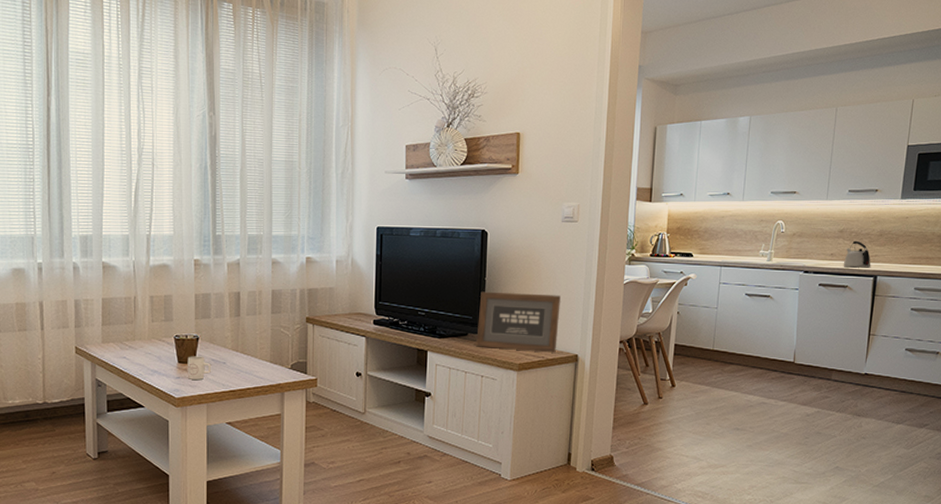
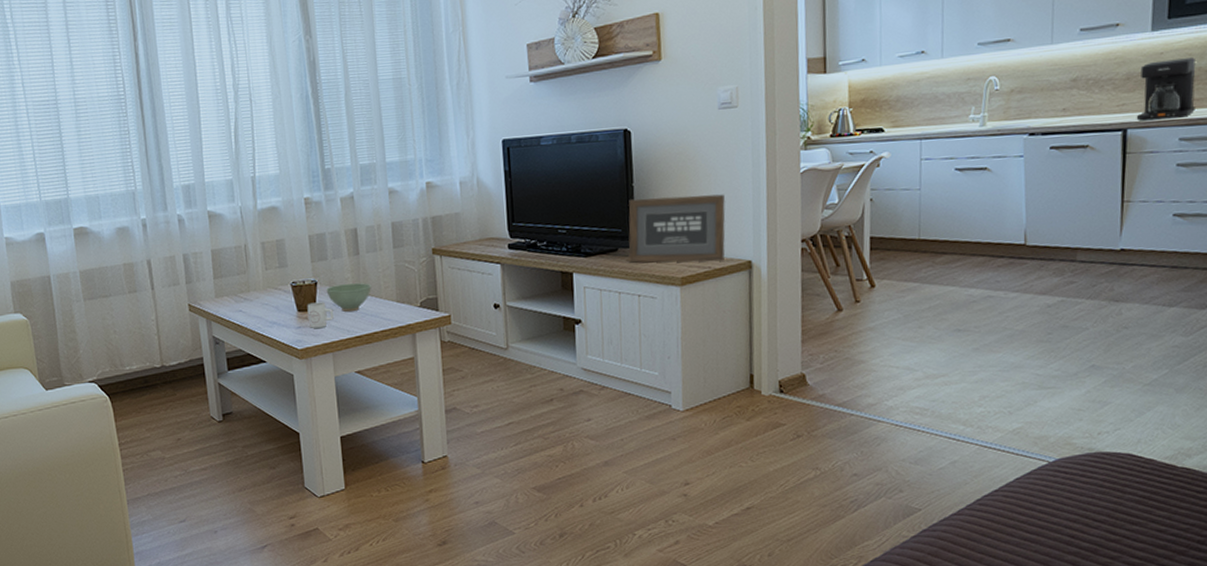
bowl: none [206,342,249,367] -> present [326,283,372,312]
kettle: present [843,240,871,268] -> none [1080,89,1118,124]
coffee maker: none [884,223,931,271] -> present [1136,57,1196,121]

